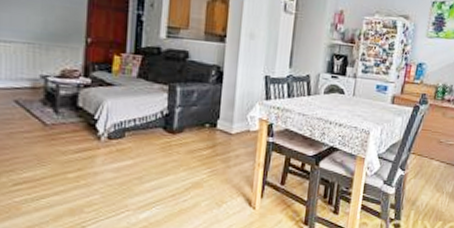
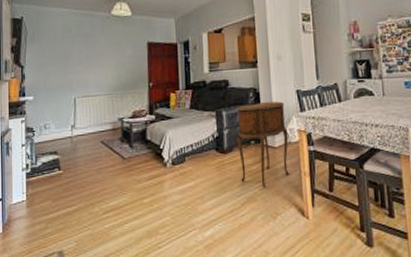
side table: none [188,83,250,175] -> present [237,101,289,189]

